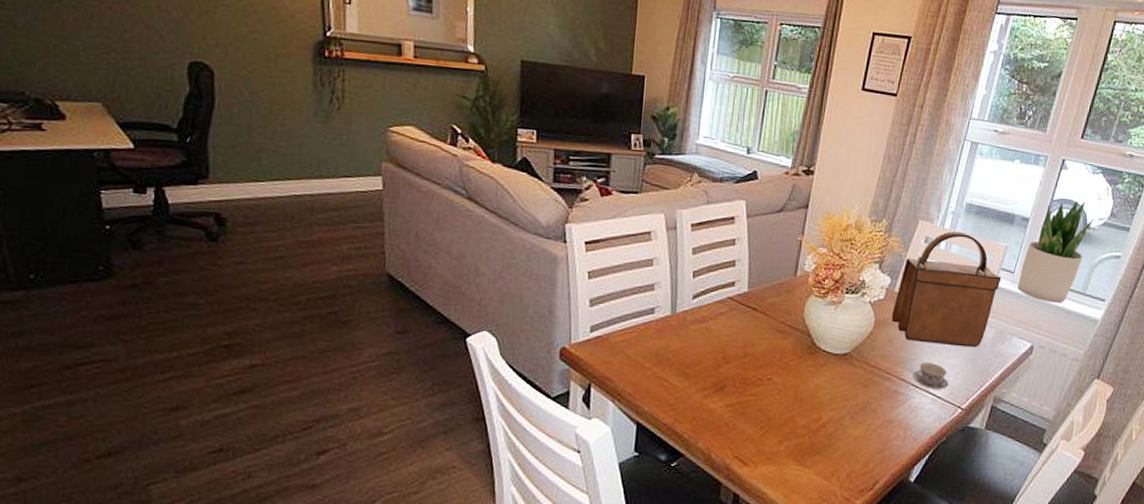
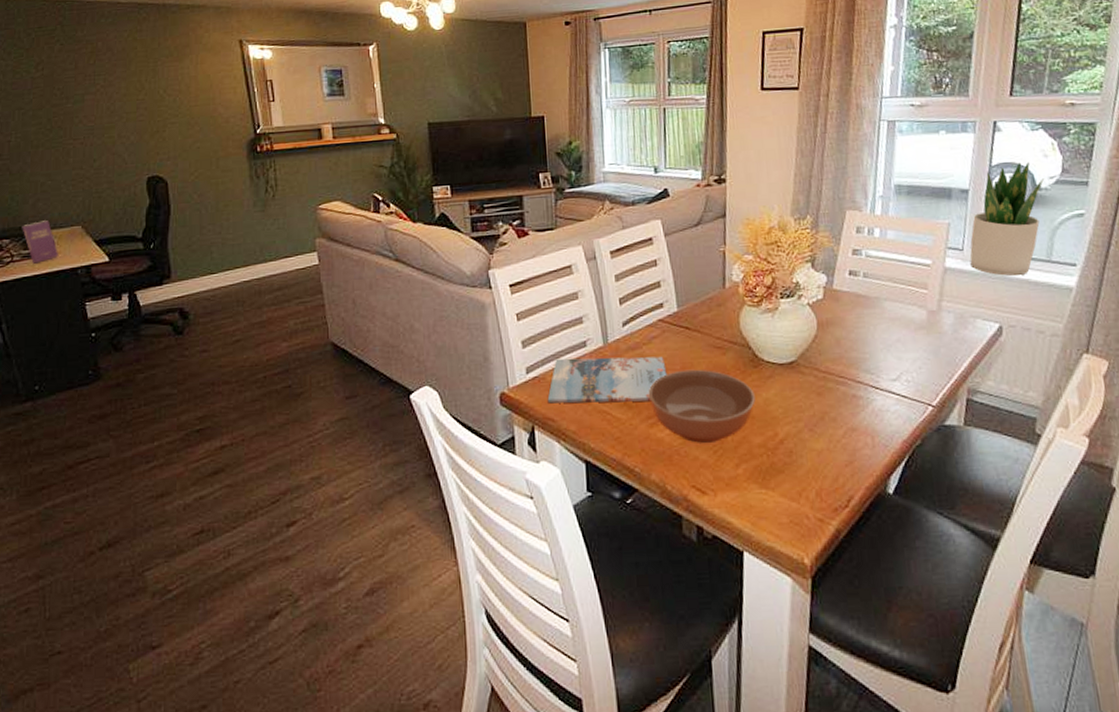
book: none [25,89,72,137] -> present [22,220,59,264]
magazine: none [607,321,729,374] -> present [547,356,667,404]
bowl: none [707,348,807,419] -> present [648,369,756,443]
handbag: present [891,231,1002,348] -> none [834,216,950,339]
teacup: present [913,362,949,390] -> none [870,359,913,388]

